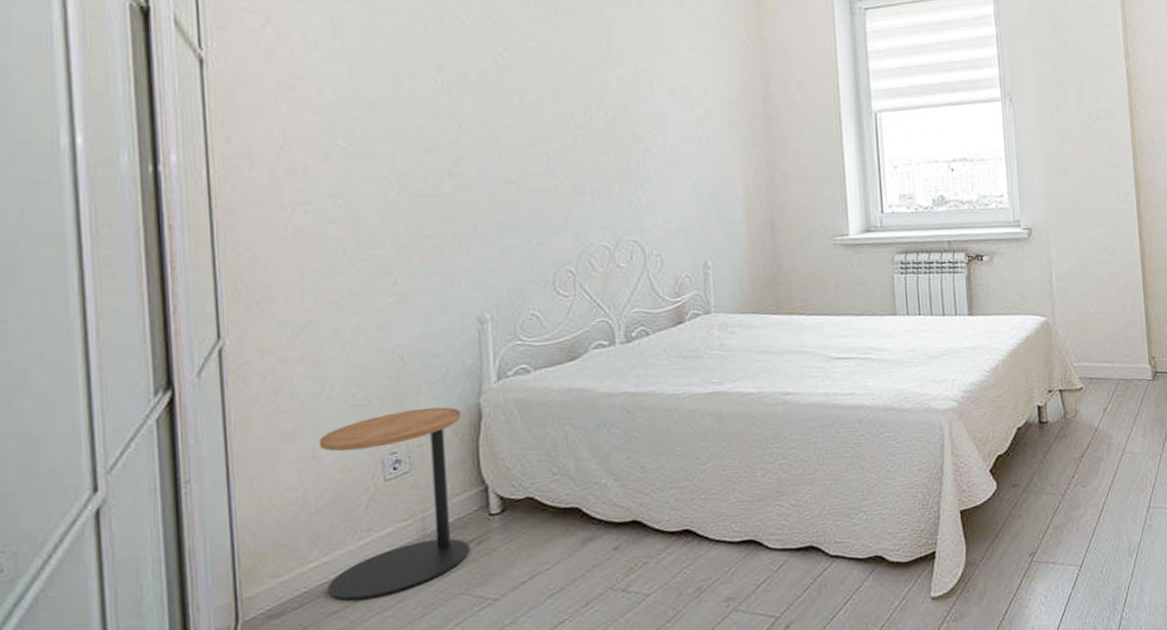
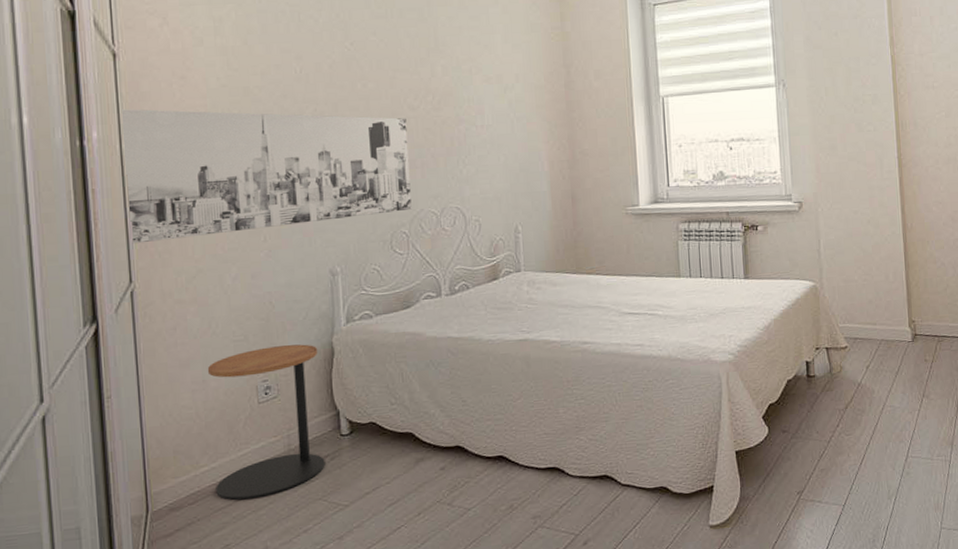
wall art: none [210,126,579,291] -> present [122,109,412,244]

